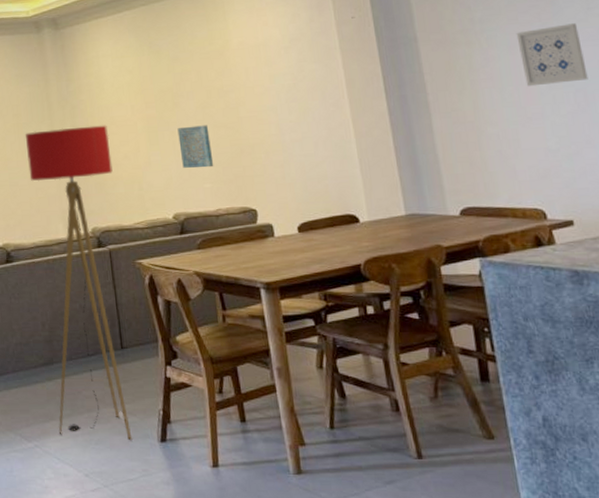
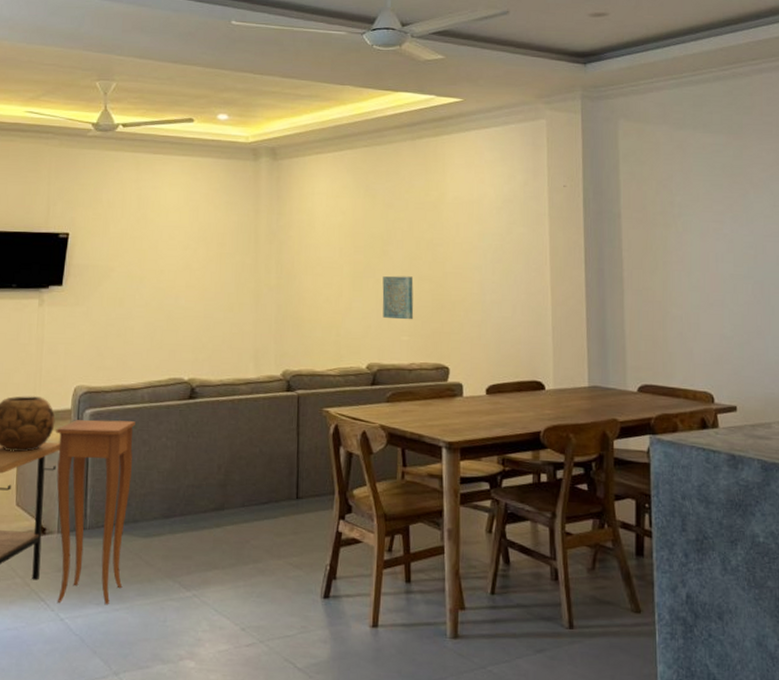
floor lamp: present [25,125,133,440] -> none [220,263,314,594]
wall art: present [516,23,588,87] -> none [709,218,766,274]

